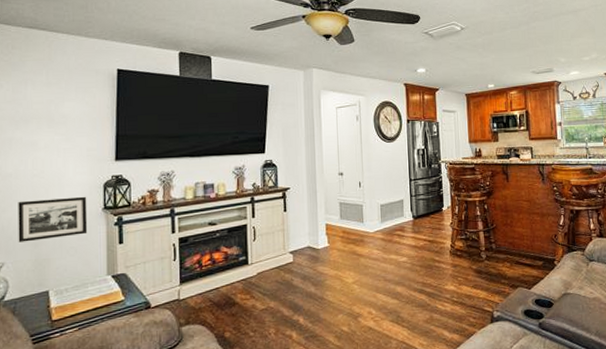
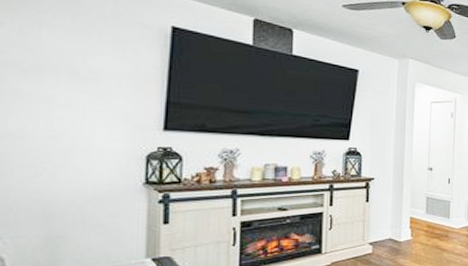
picture frame: present [18,196,88,242] -> none [21,166,123,215]

